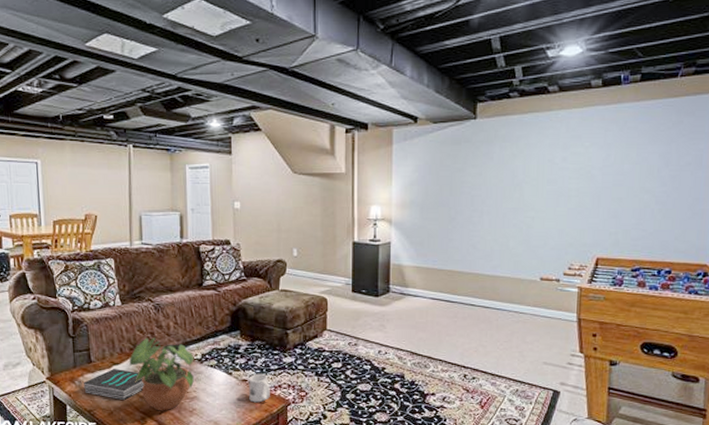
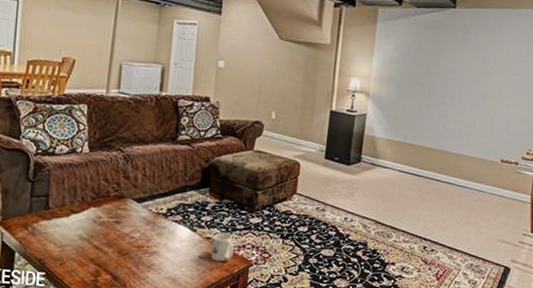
book: present [83,368,145,400] -> none [37,216,104,250]
potted plant: present [129,337,194,411] -> none [89,187,159,265]

